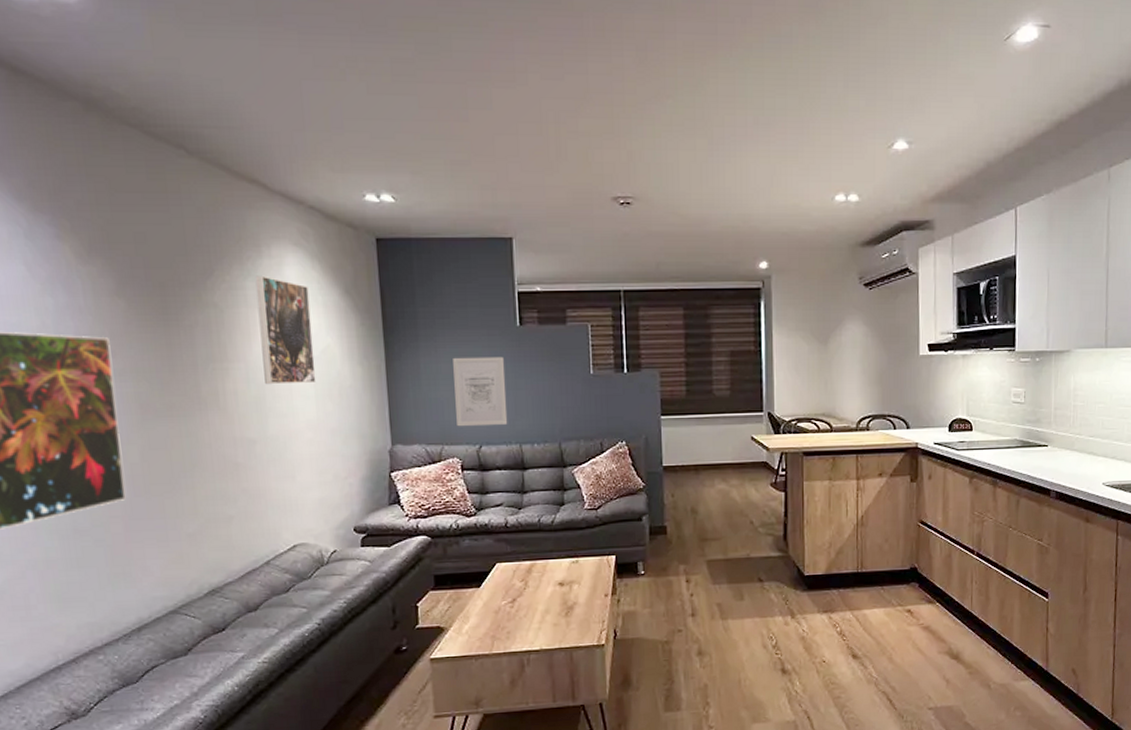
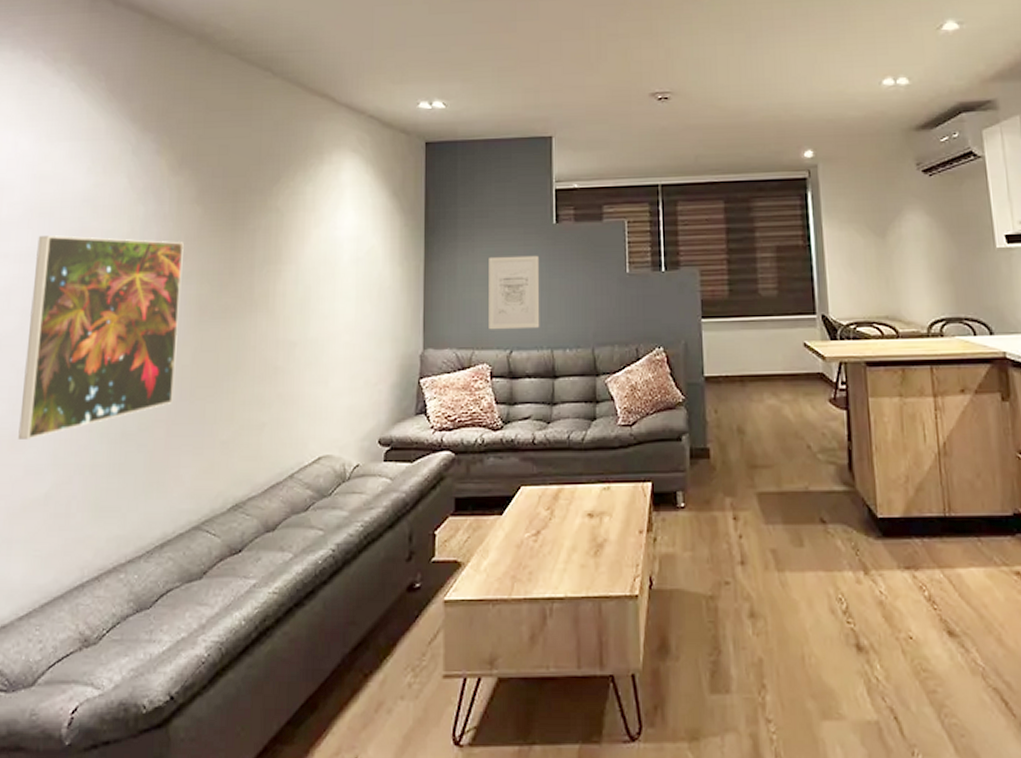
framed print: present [255,275,316,385] -> none [312,180,361,286]

